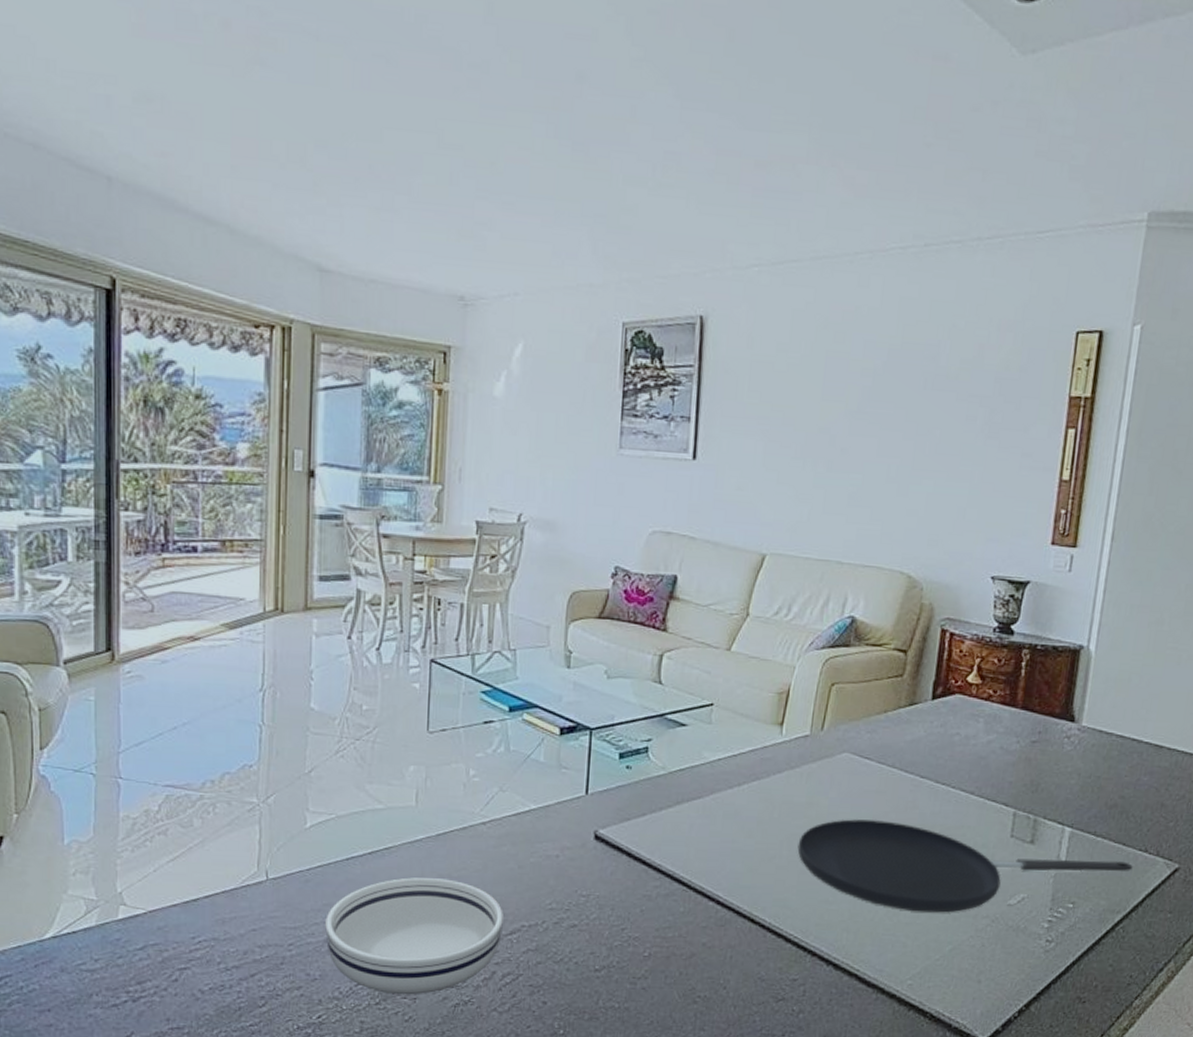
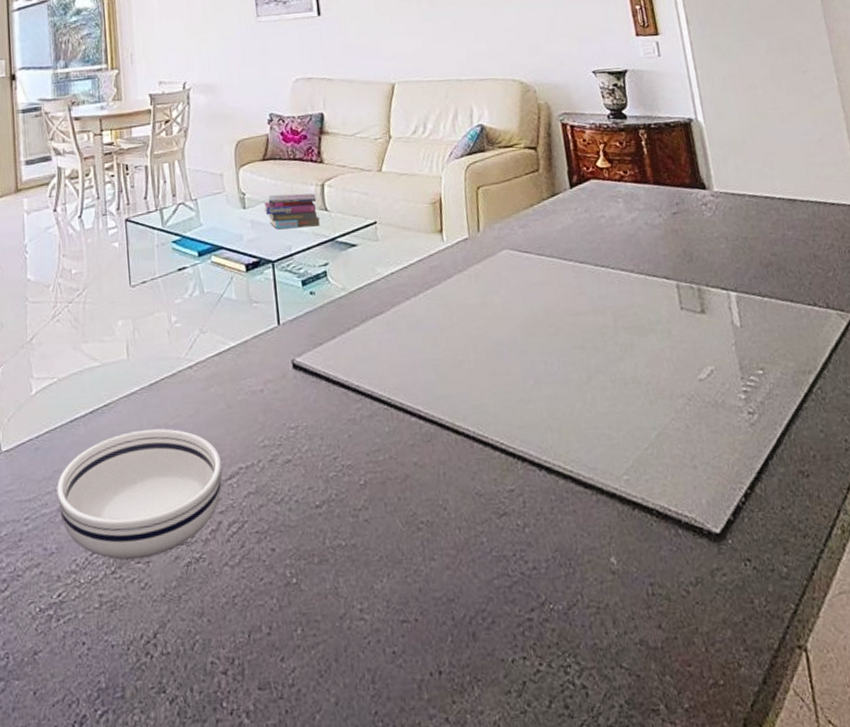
books: none [591,657,652,699] -> present [264,193,320,229]
frying pan: present [797,819,1133,913] -> none [482,310,809,400]

